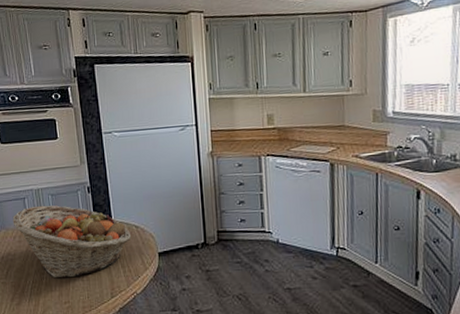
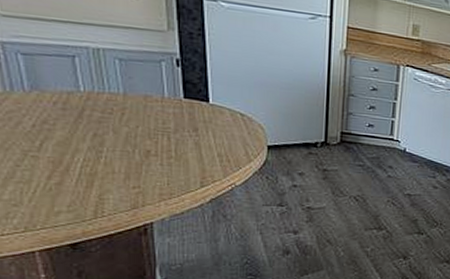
fruit basket: present [12,205,132,279] -> none [52,68,234,161]

